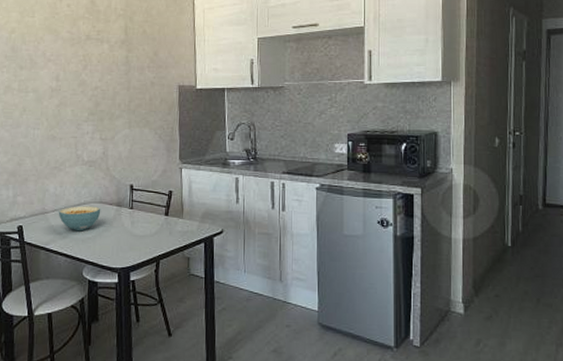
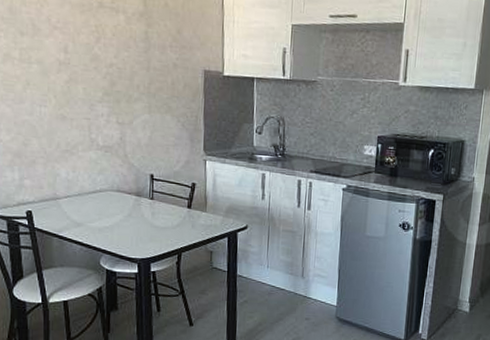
cereal bowl: present [58,206,101,232] -> none [71,193,119,220]

